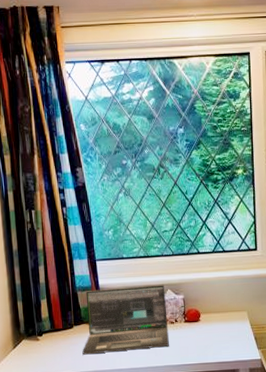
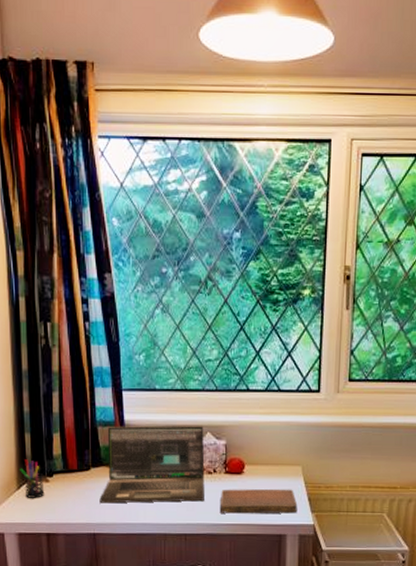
pen holder: none [15,323,36,355] -> present [20,459,45,498]
notebook: none [182,331,247,356] -> present [219,488,298,514]

